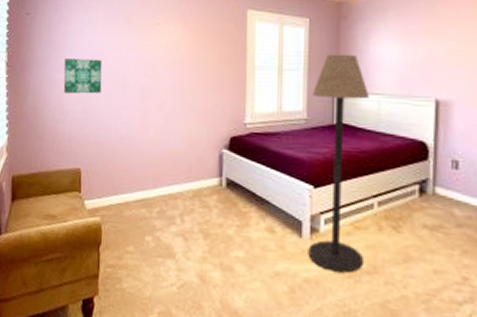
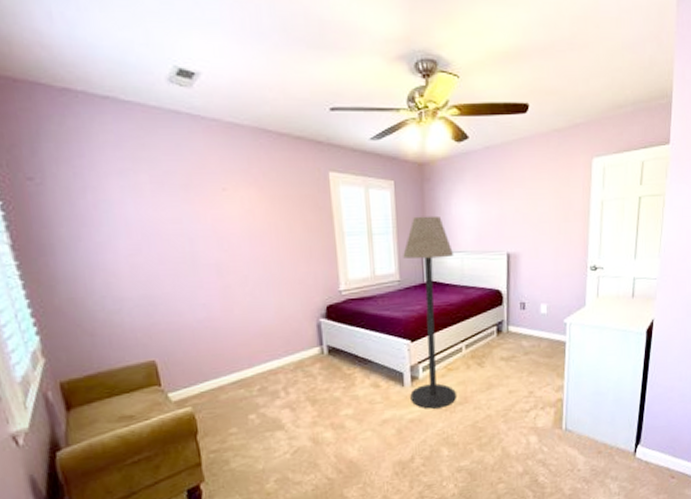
wall art: present [63,59,103,94] -> none [103,234,165,278]

